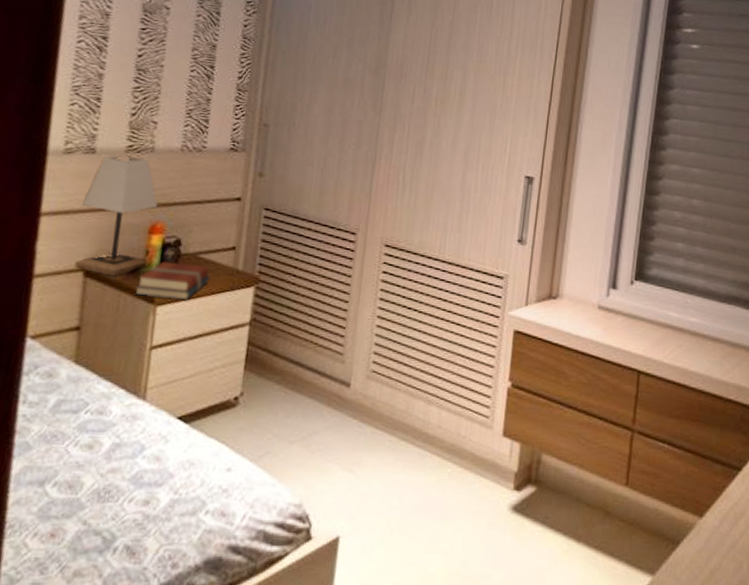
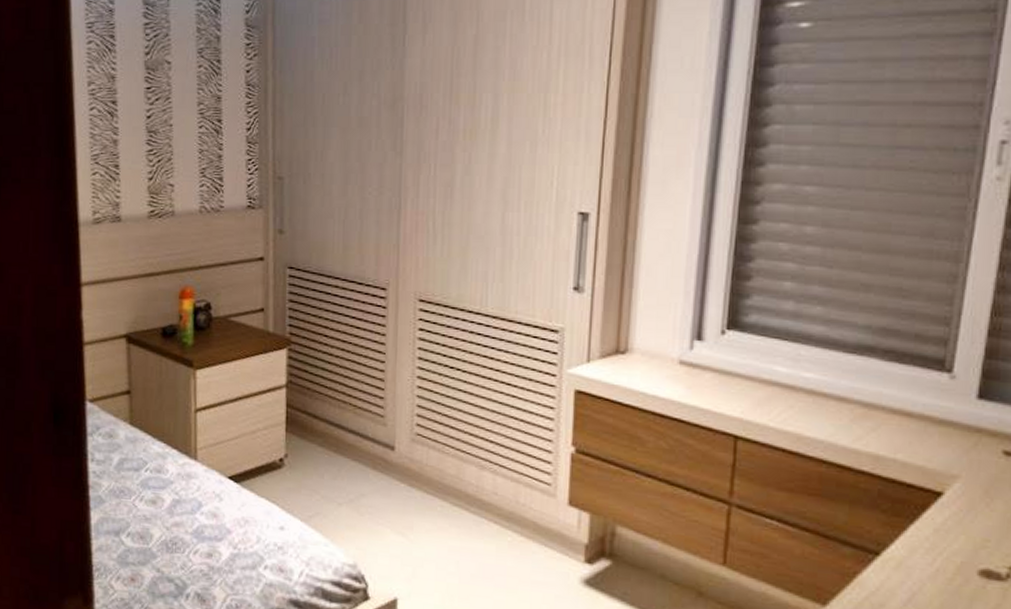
lamp: present [74,155,158,277] -> none [115,222,185,342]
books: present [134,261,210,301] -> none [174,325,243,364]

